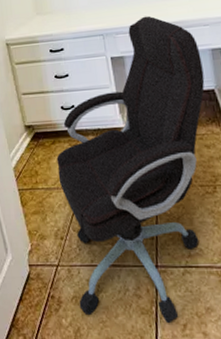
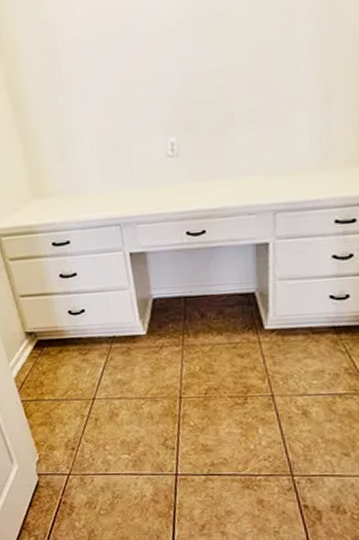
office chair: present [56,15,205,324] -> none [64,200,244,525]

